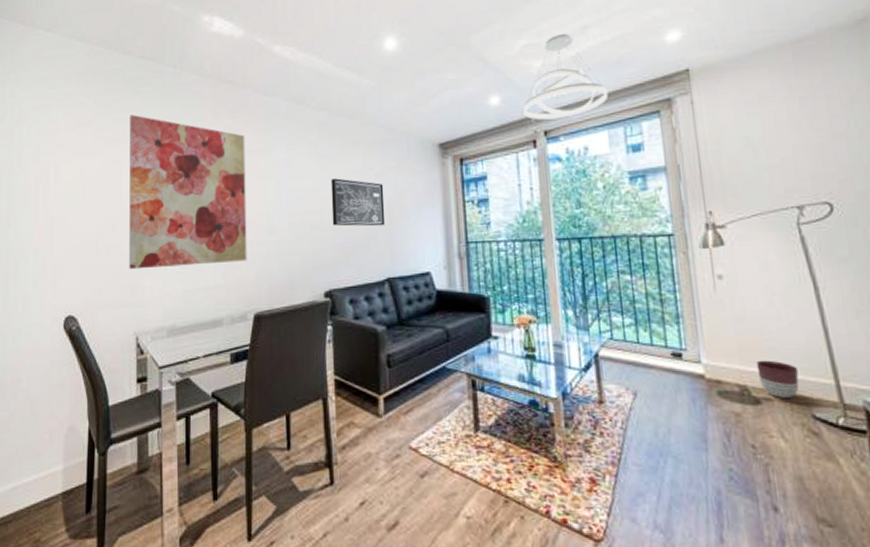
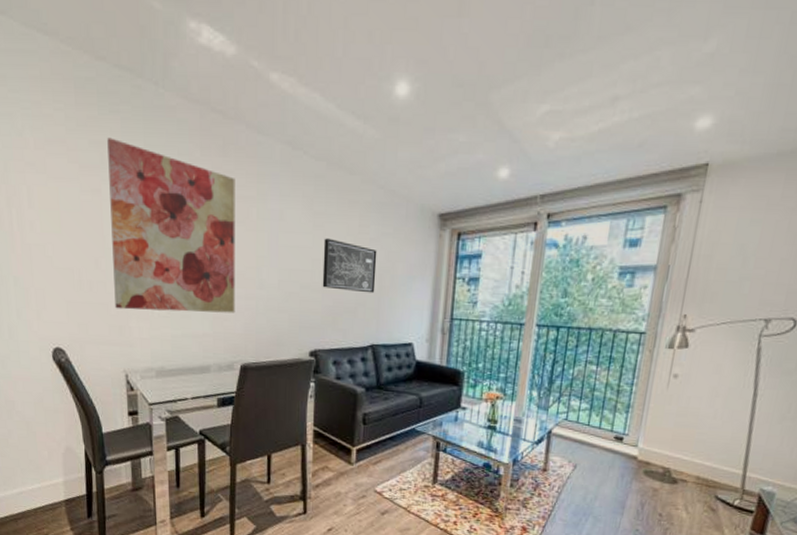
pendant light: present [523,34,609,120] -> none [531,103,622,202]
planter: present [756,360,800,398] -> none [681,449,716,481]

